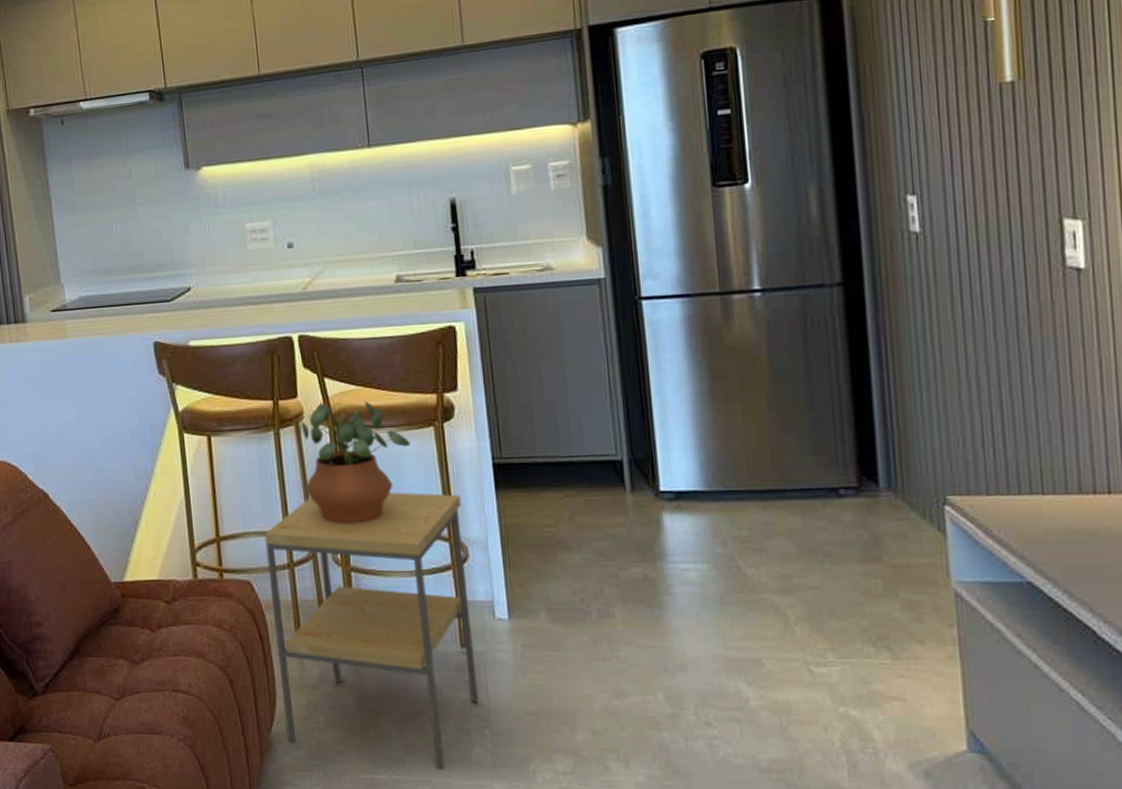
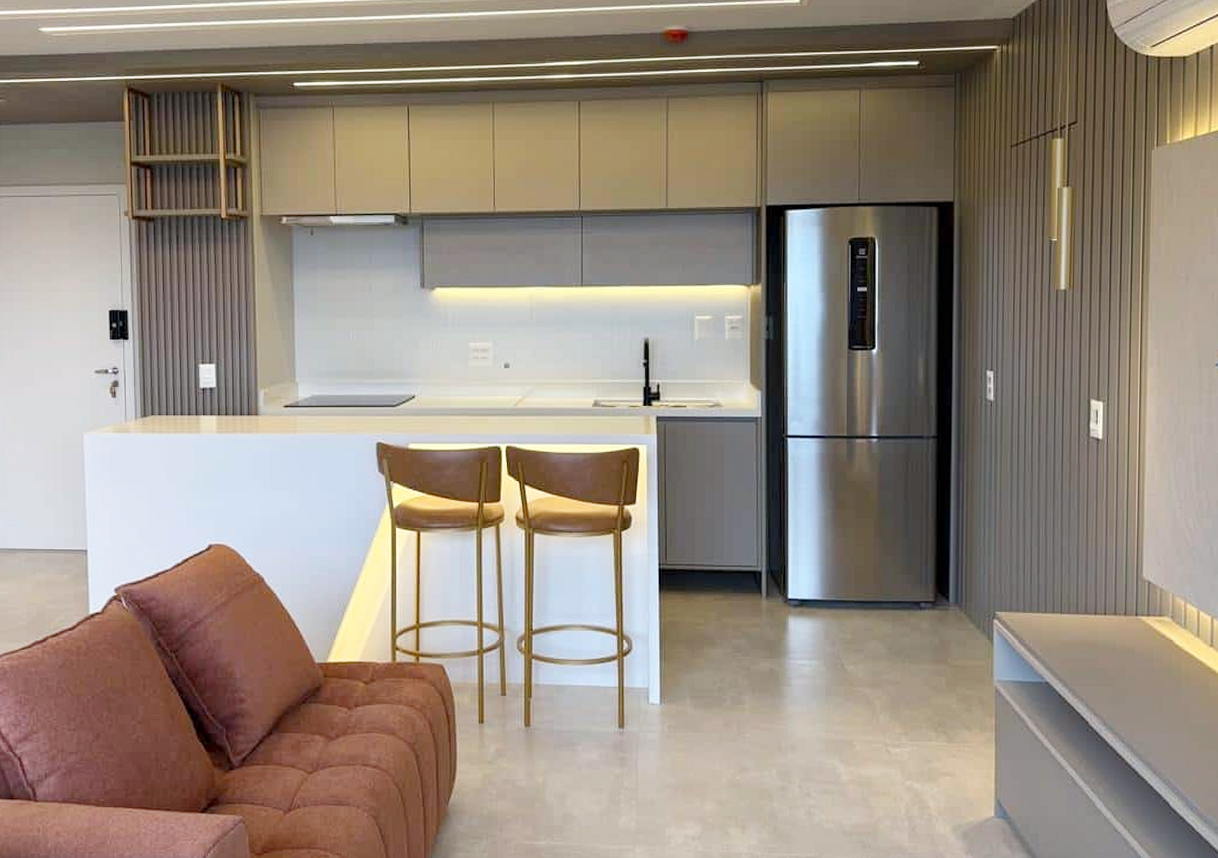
side table: present [264,492,479,768] -> none [460,590,630,834]
potted plant: present [299,401,411,525] -> none [499,508,593,617]

